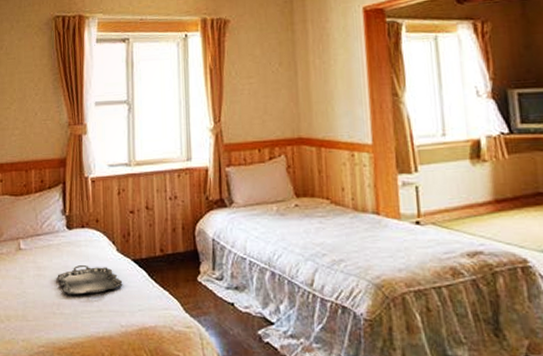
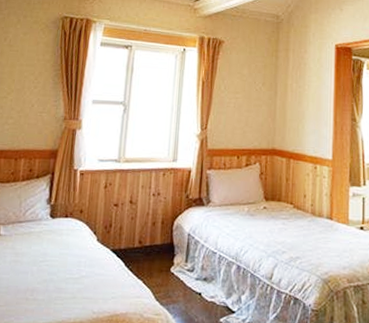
serving tray: present [57,265,123,295] -> none [34,253,100,282]

